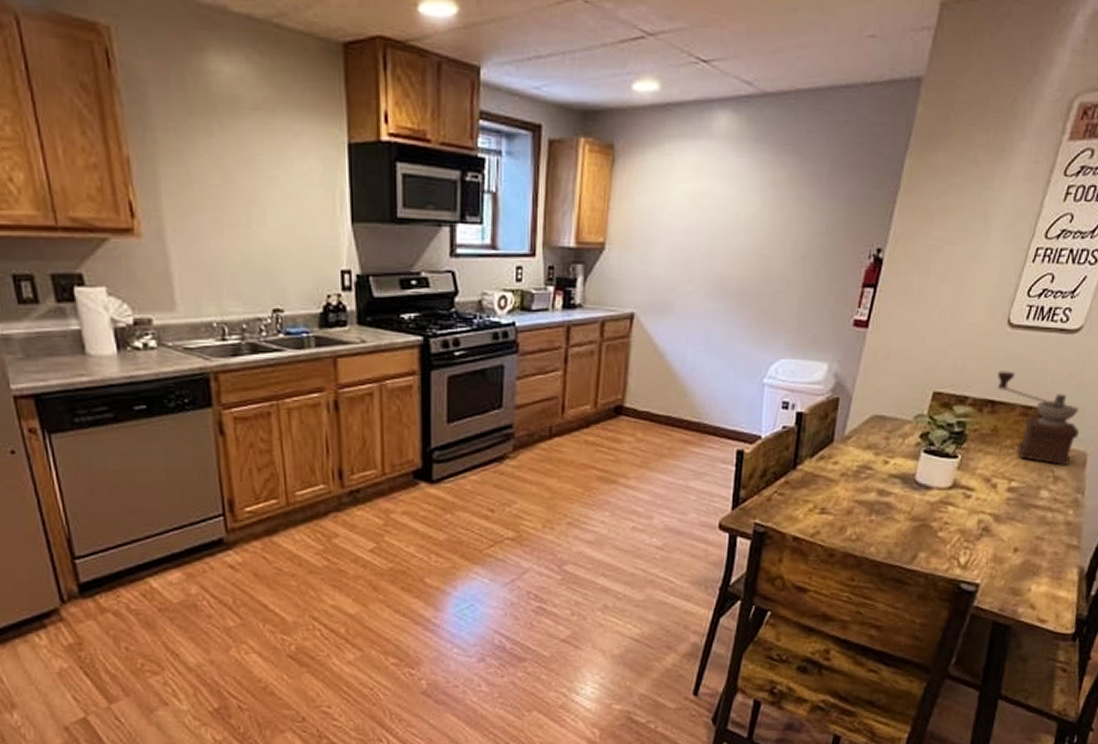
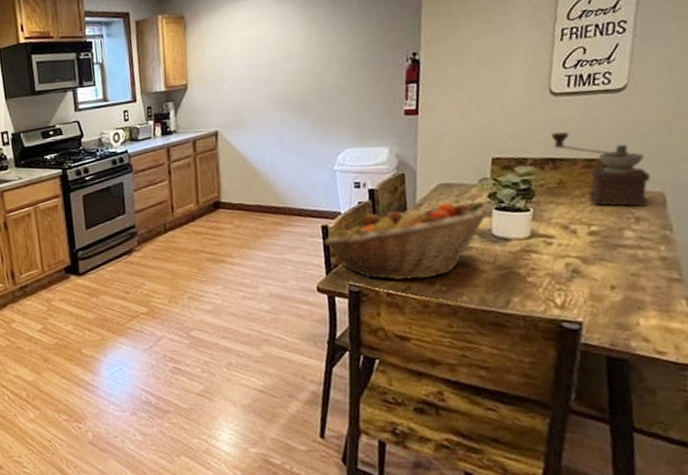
fruit basket: none [736,437,922,525] -> present [324,200,493,280]

